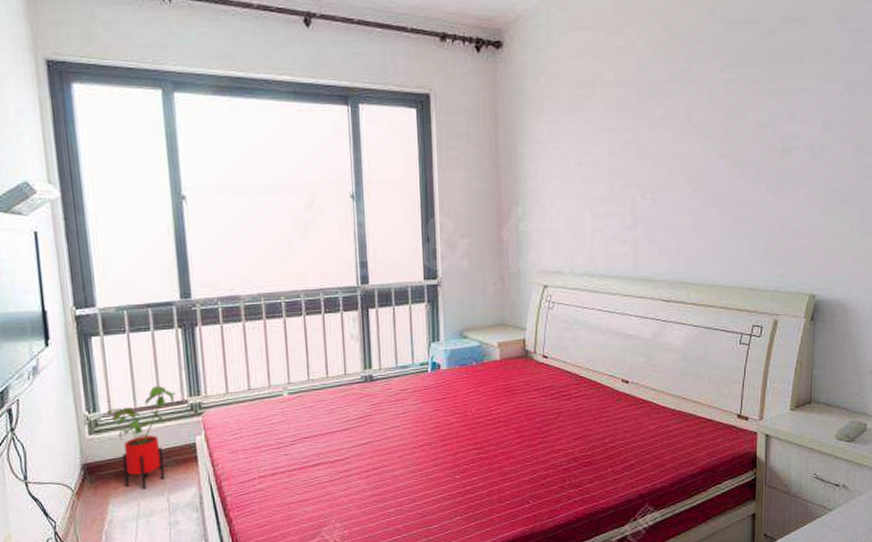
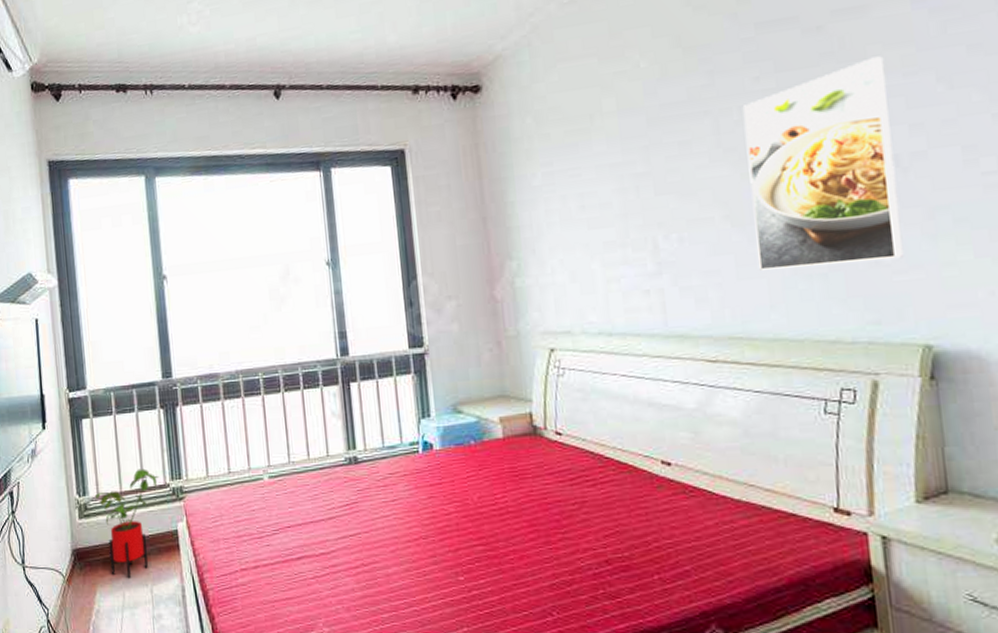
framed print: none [708,63,813,229] -> present [742,56,903,270]

